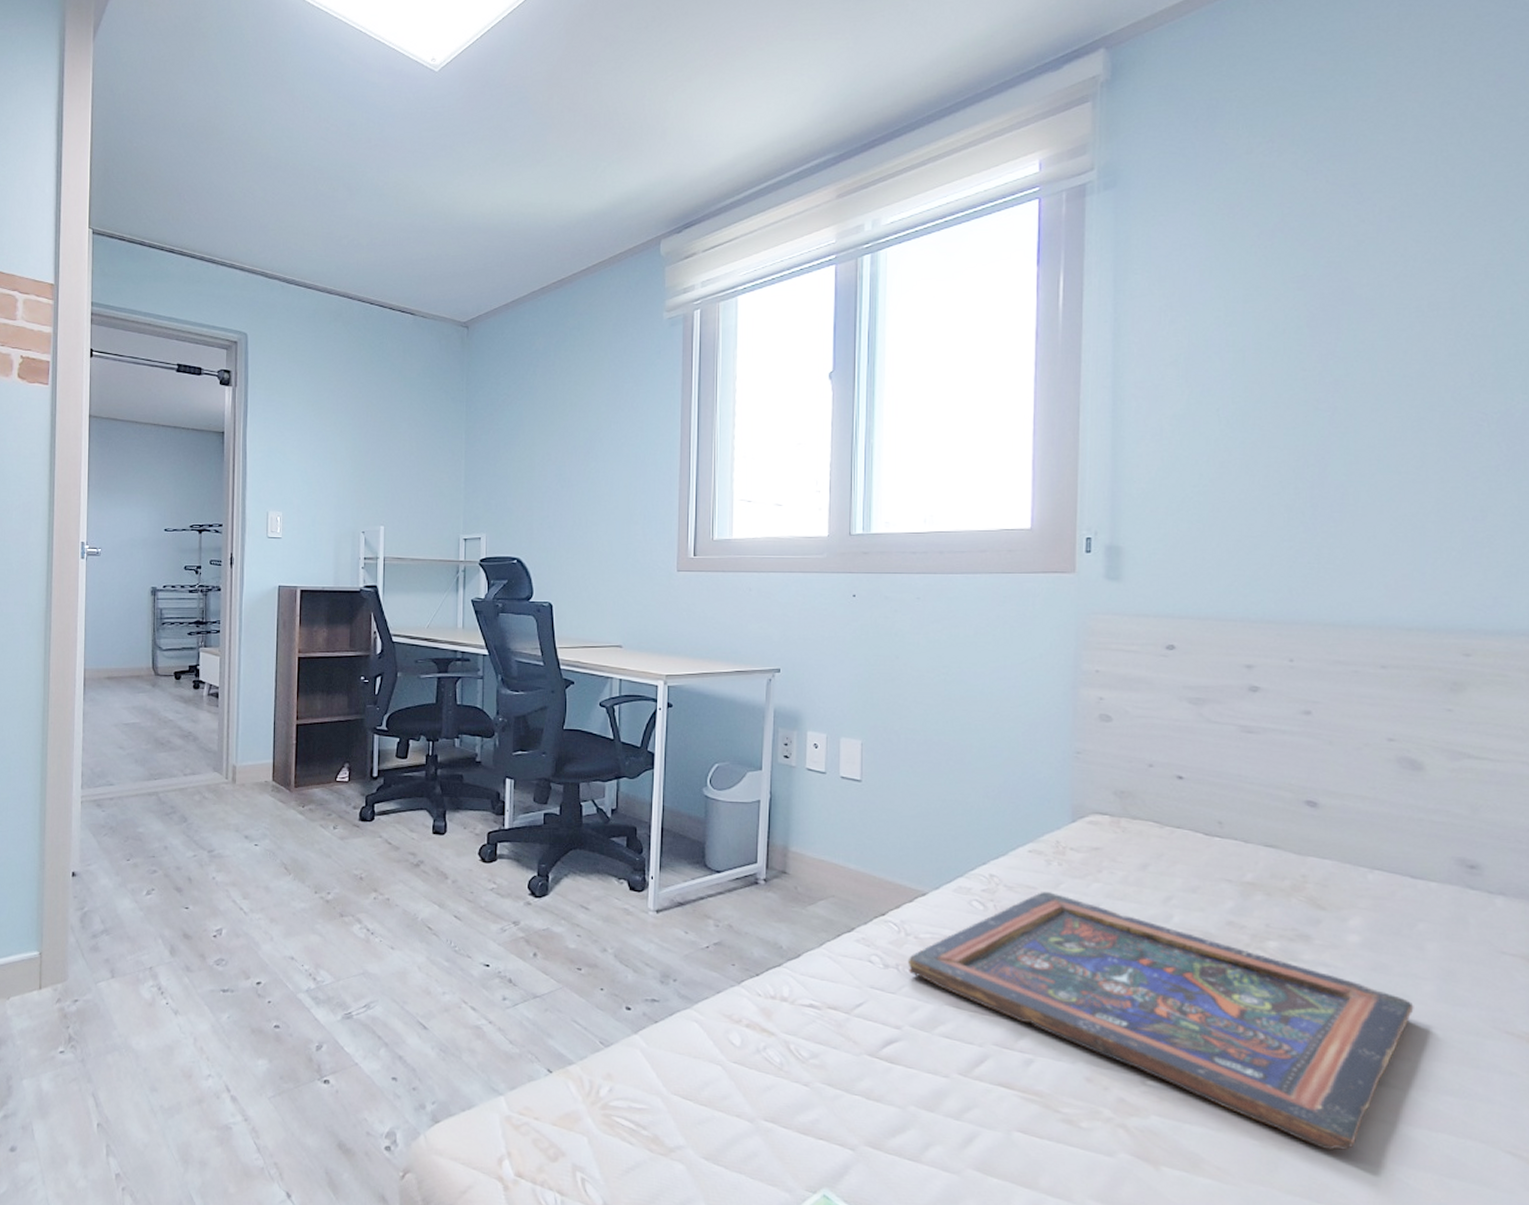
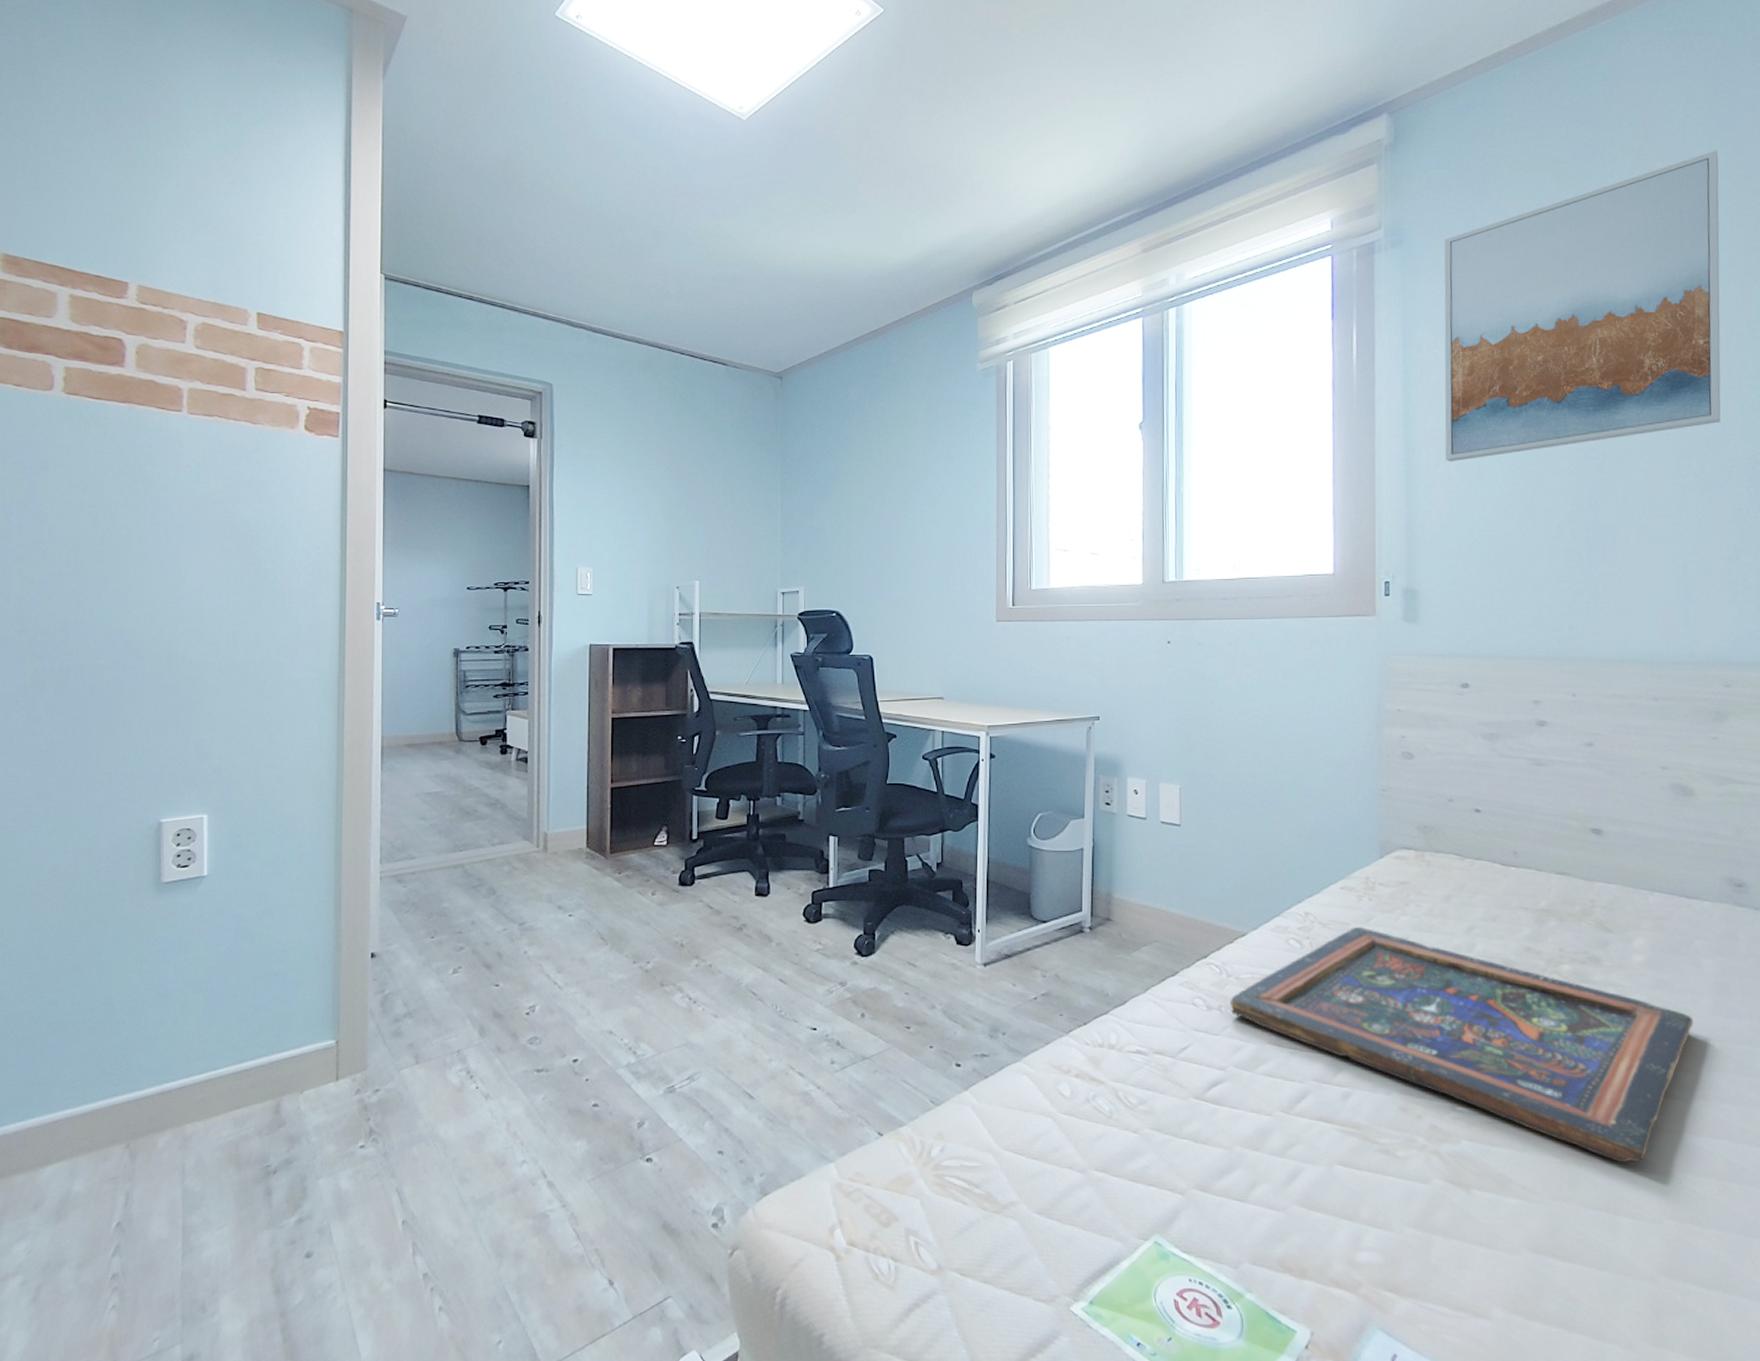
wall art: none [1157,79,1479,414] -> present [1444,150,1721,462]

